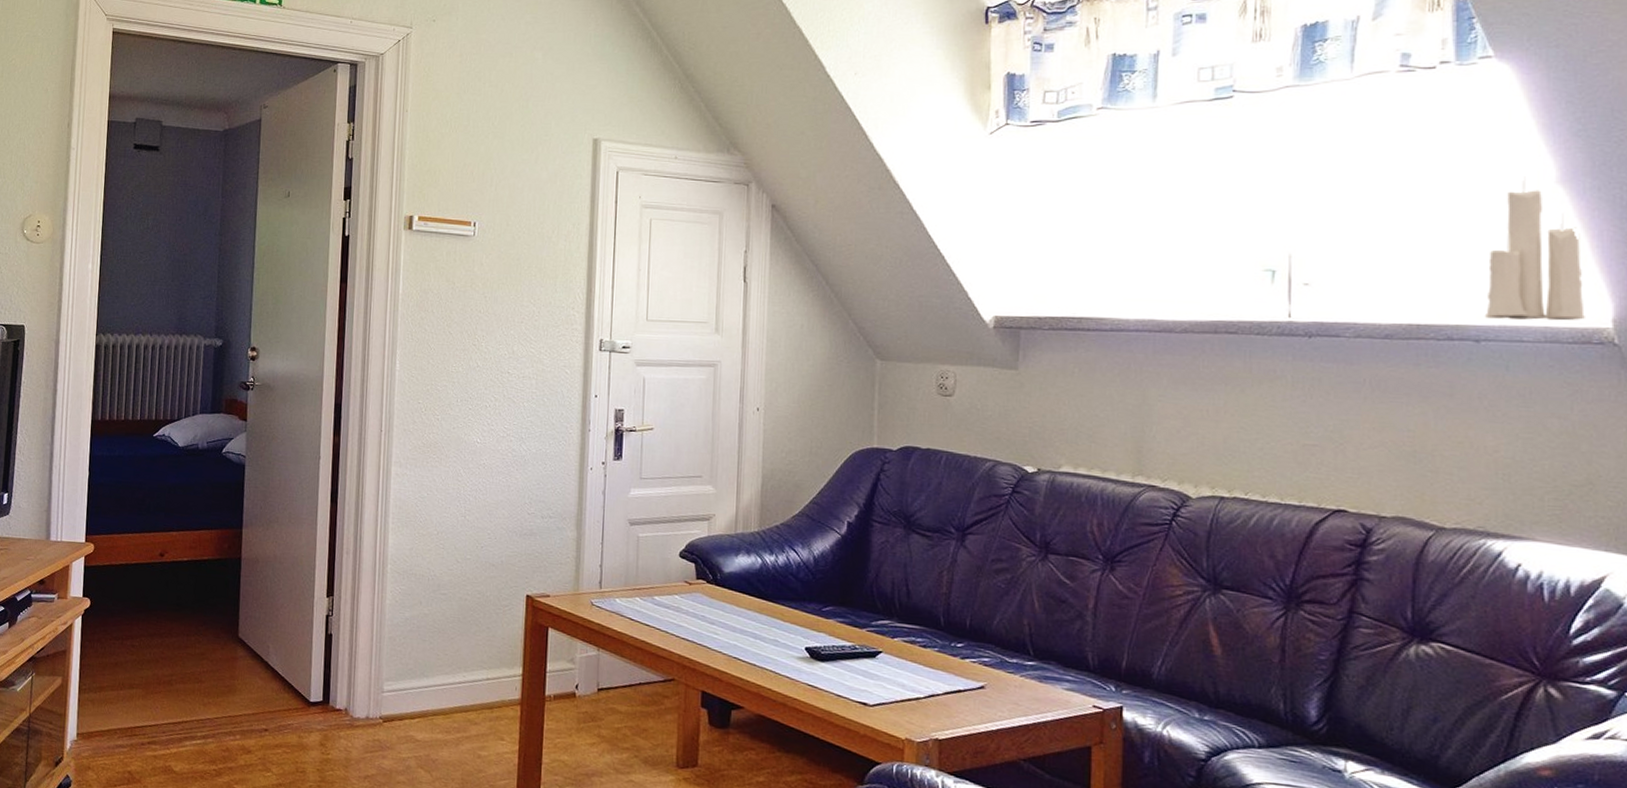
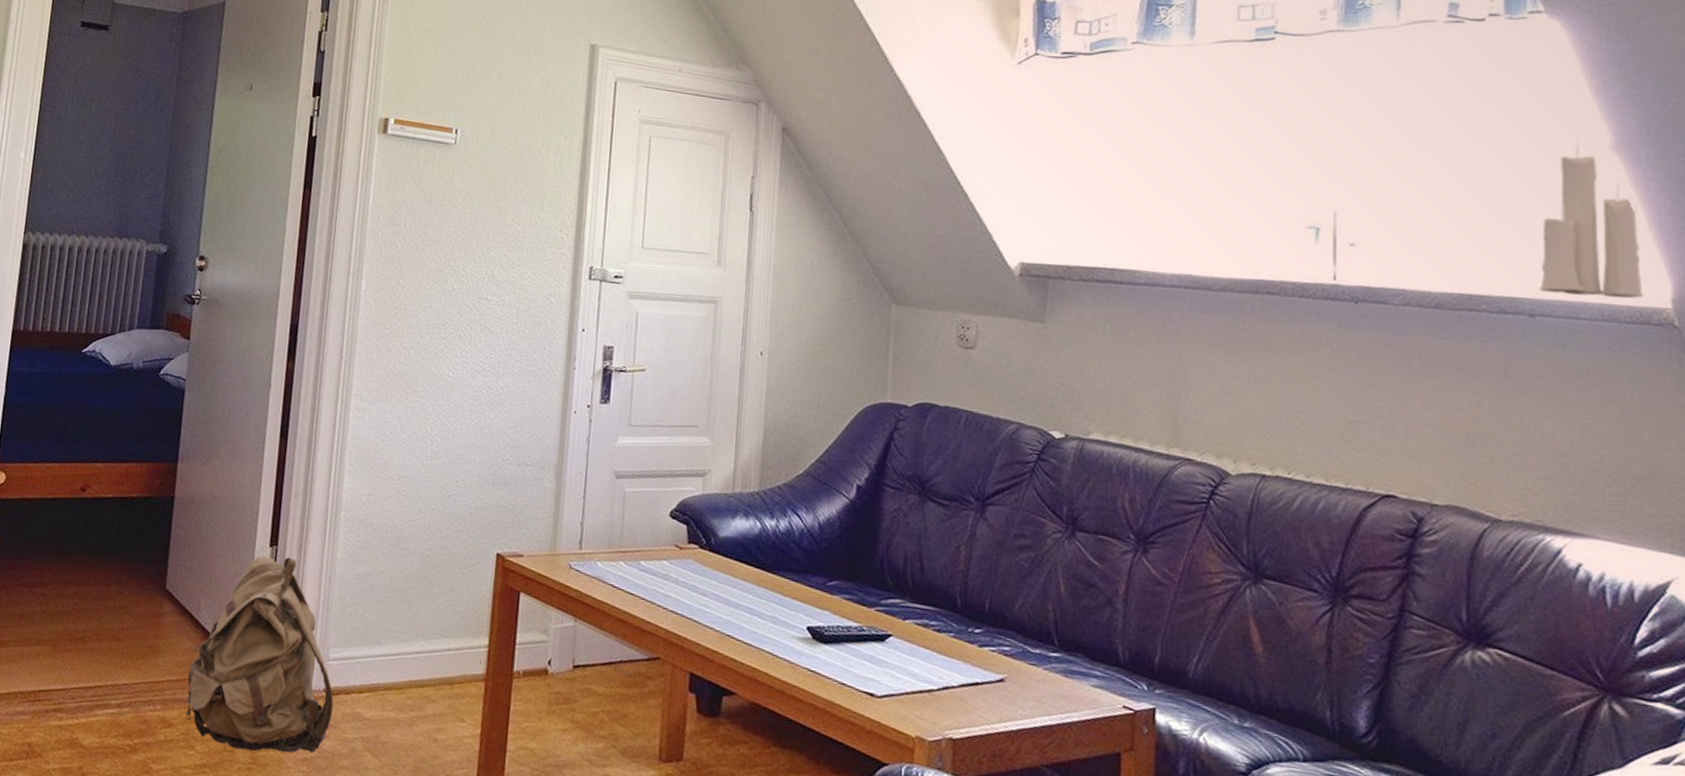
backpack: none [261,605,389,772] -> present [185,556,334,753]

